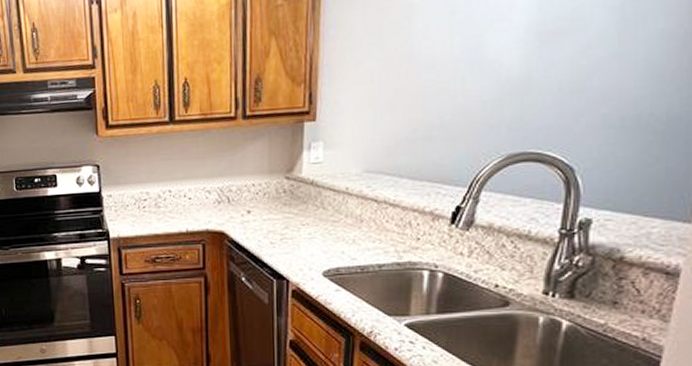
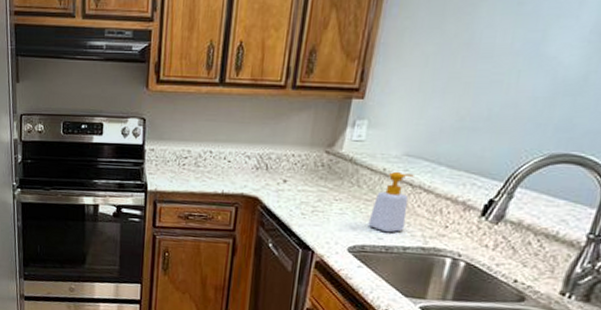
soap bottle: none [339,189,377,252] -> present [368,172,414,233]

